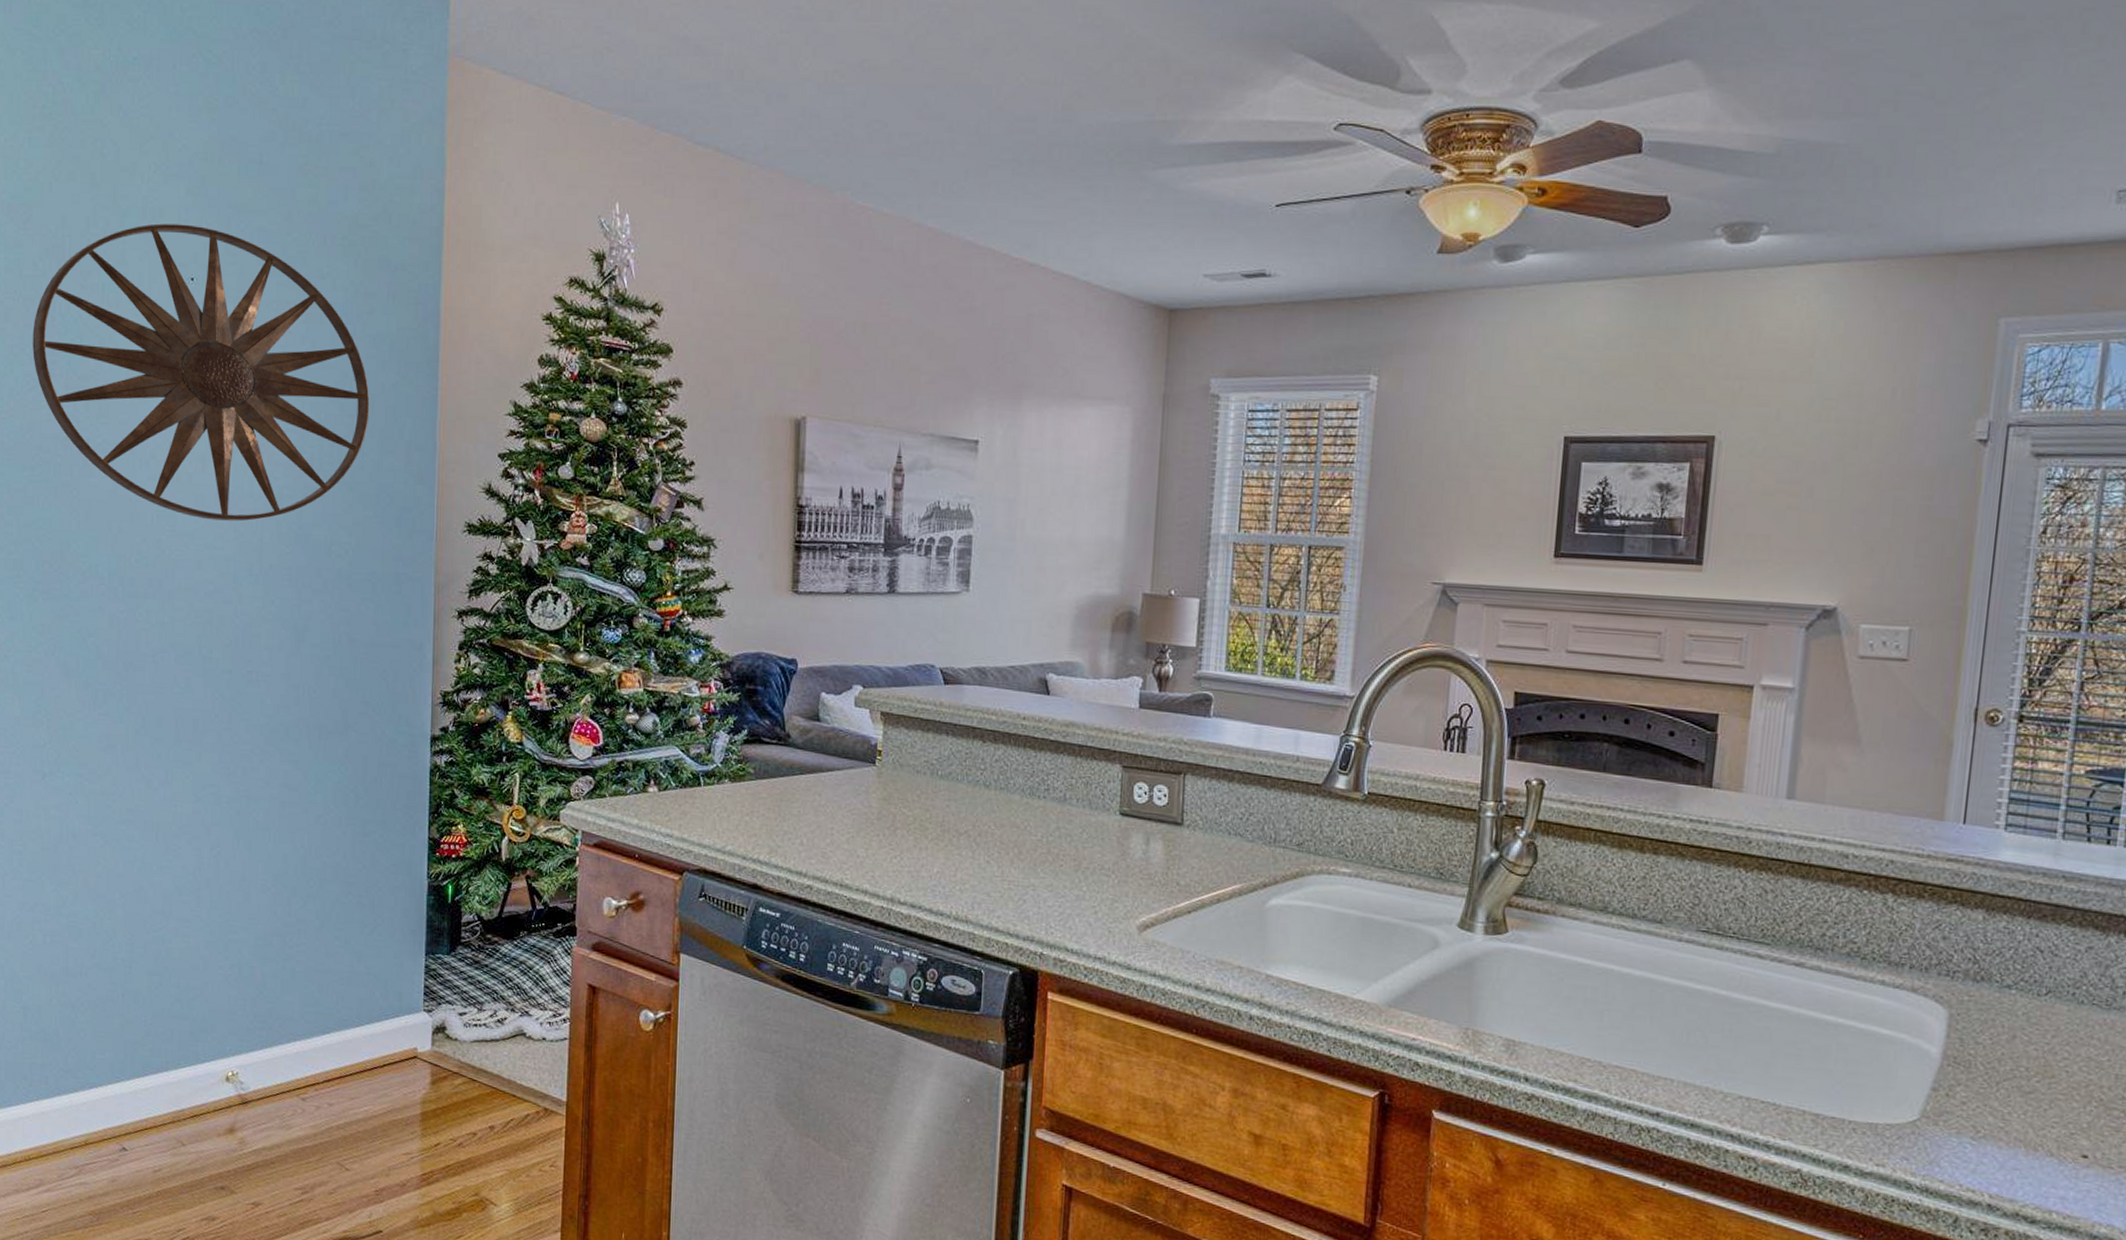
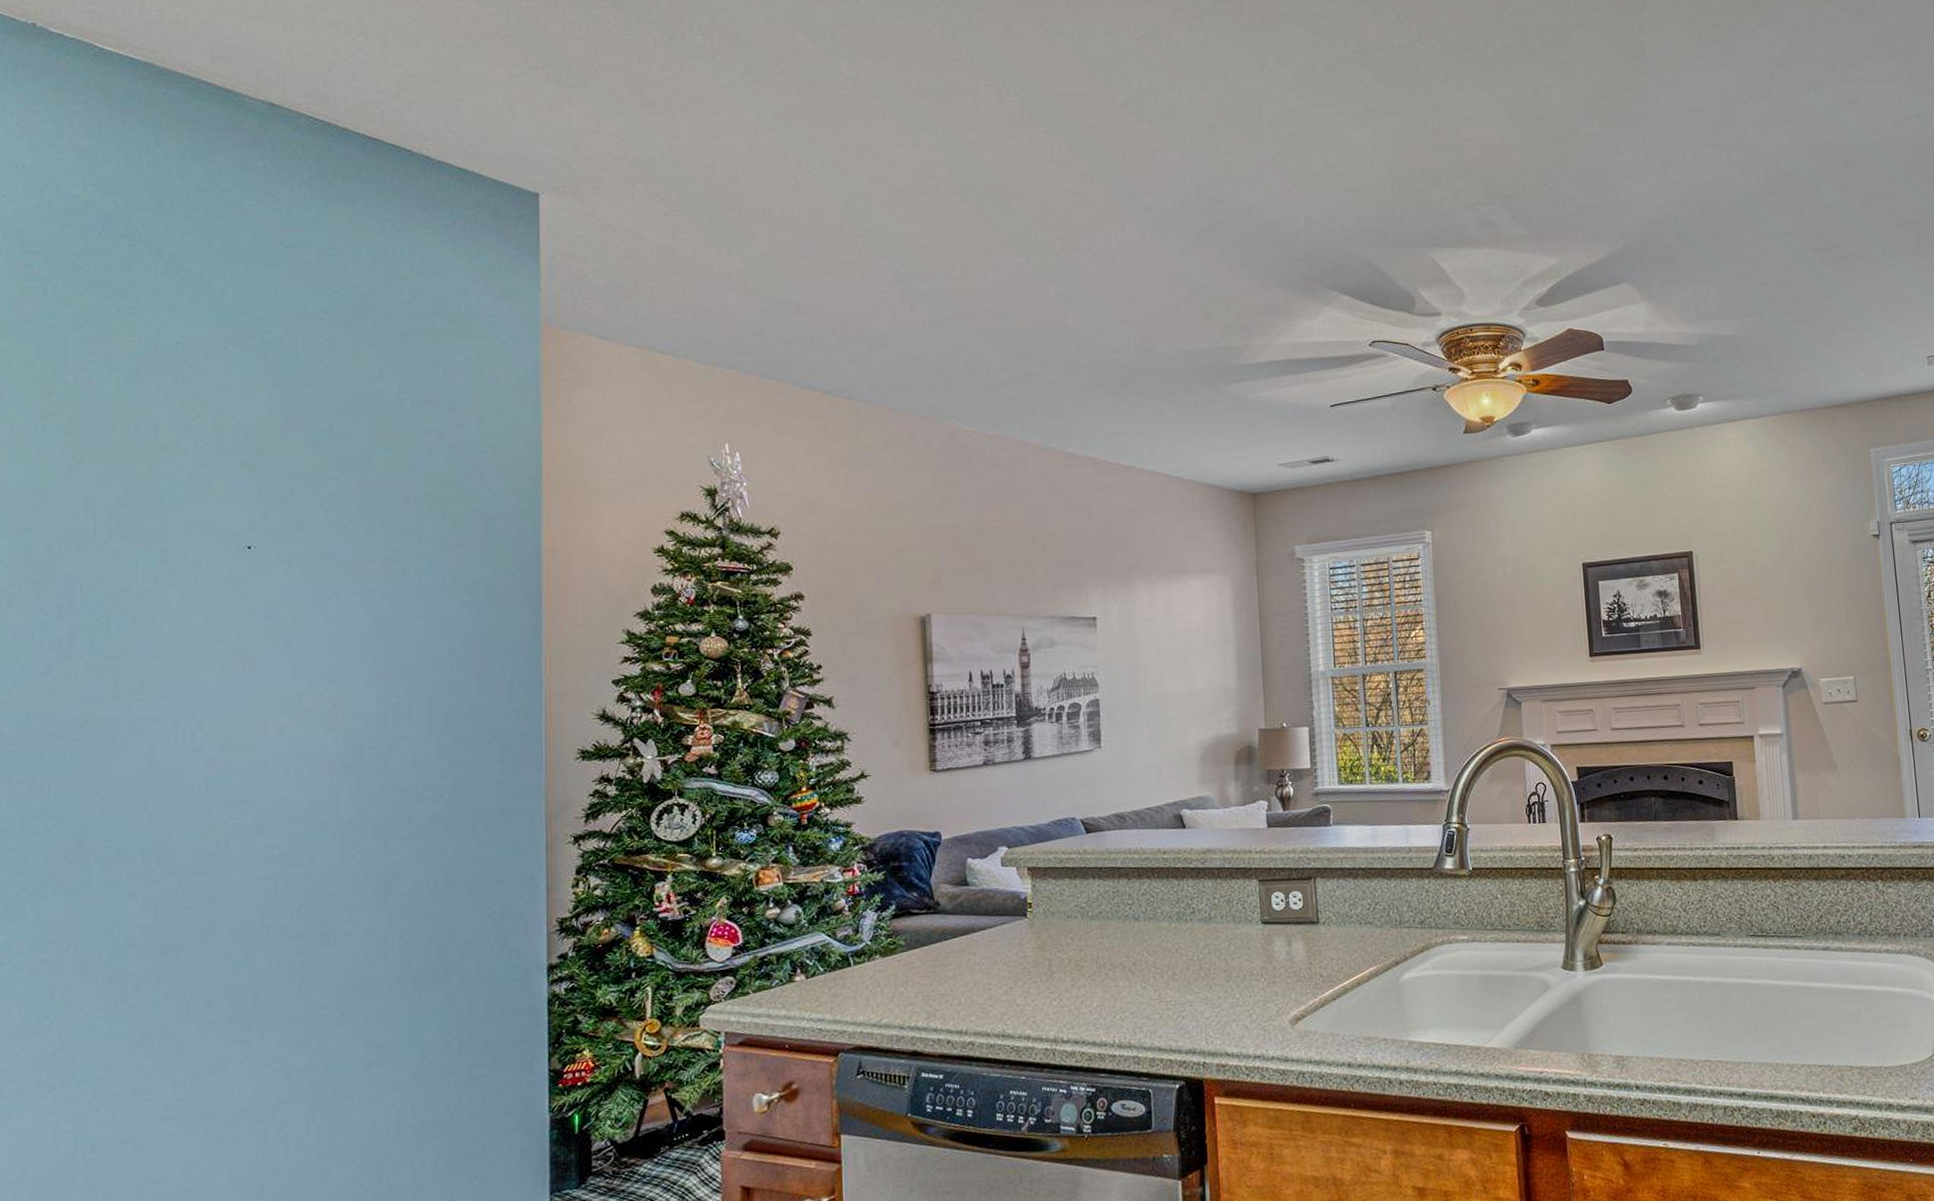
wall art: present [33,223,370,522] -> none [44,495,464,784]

